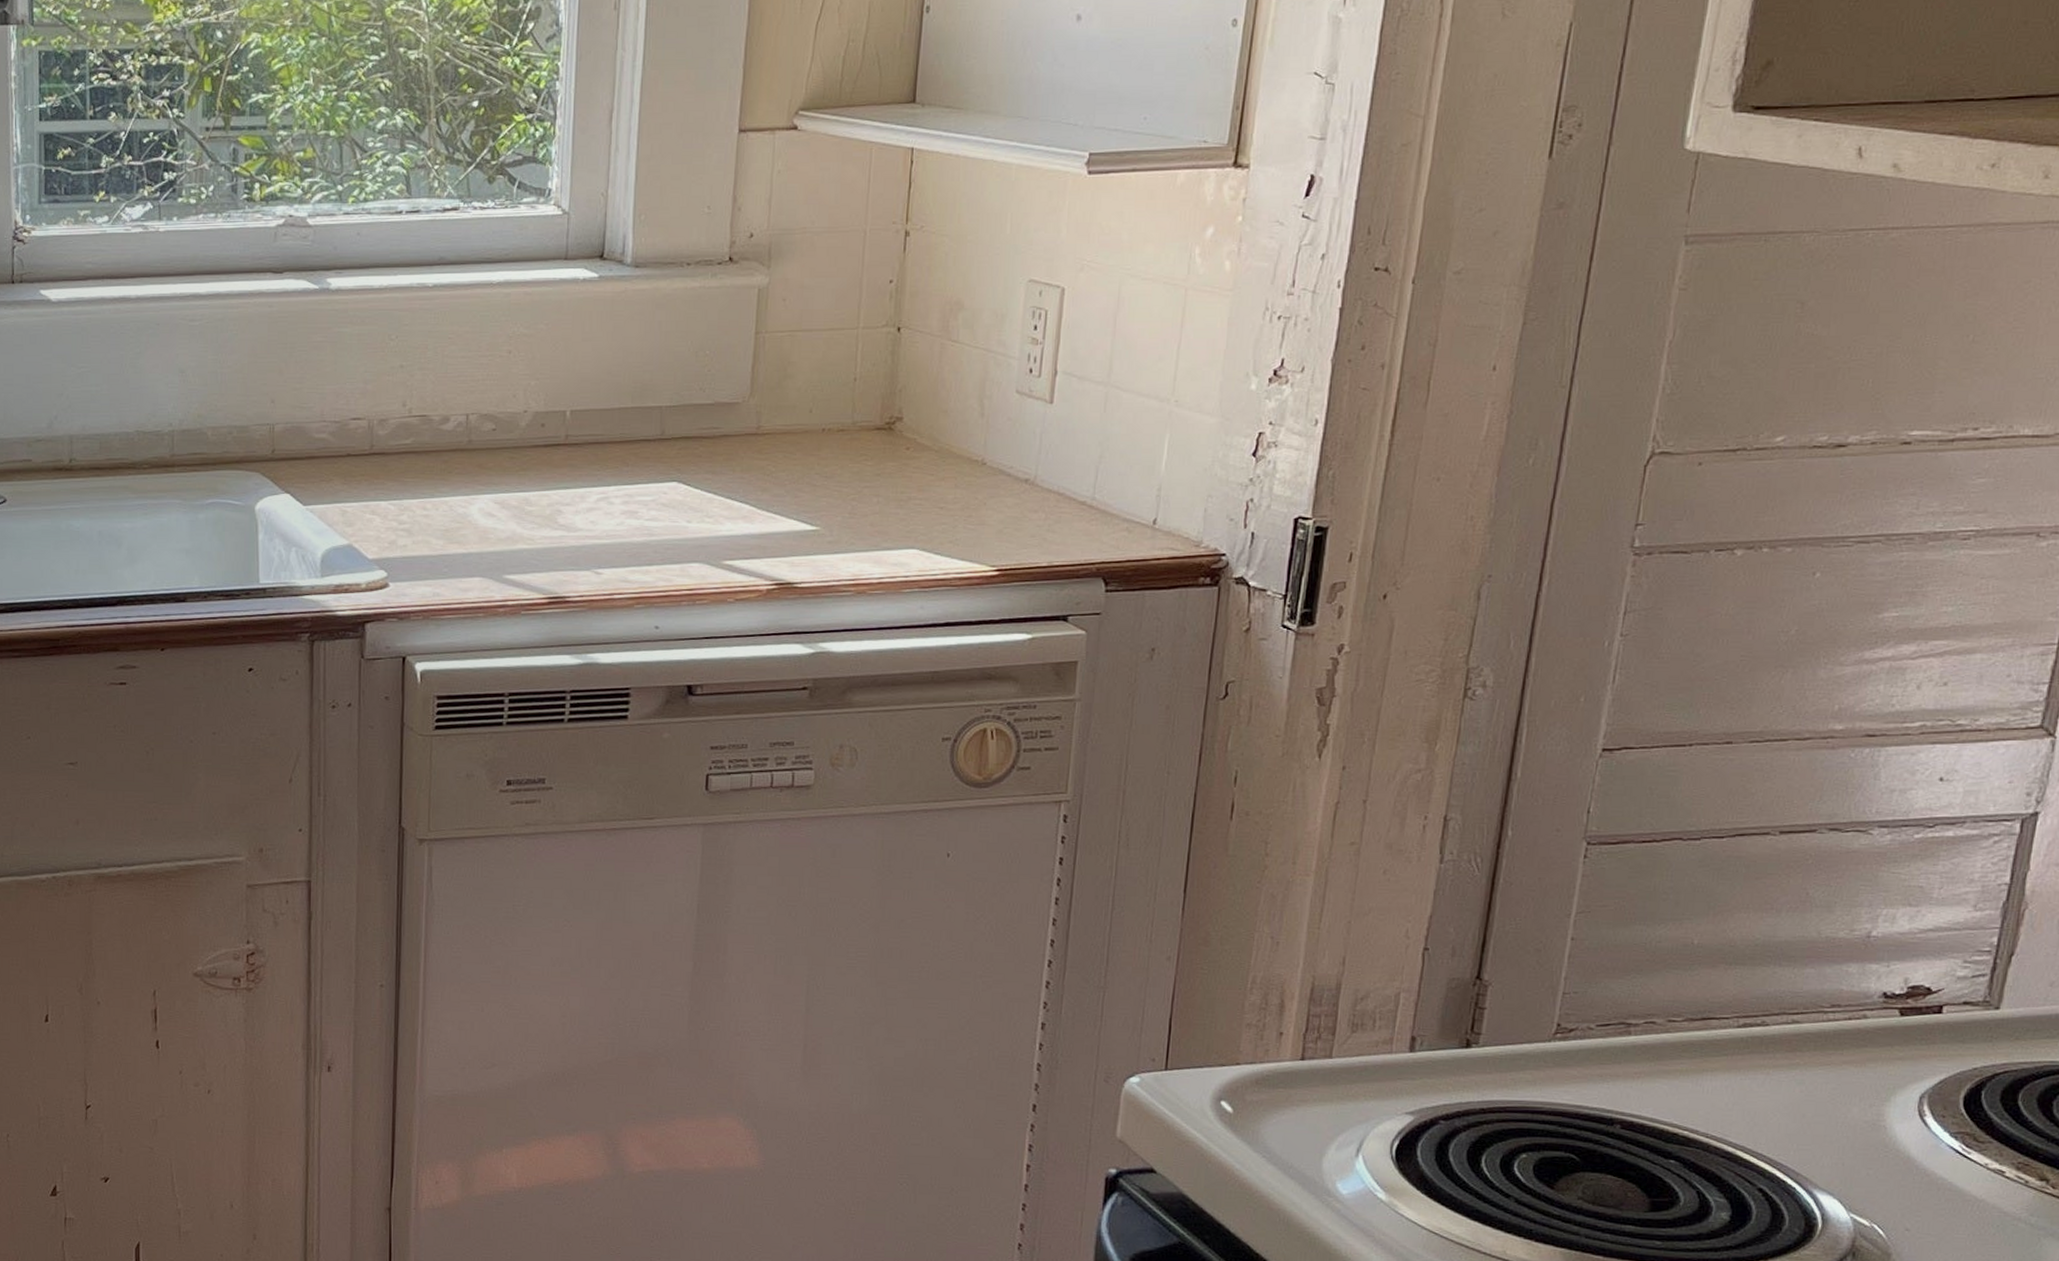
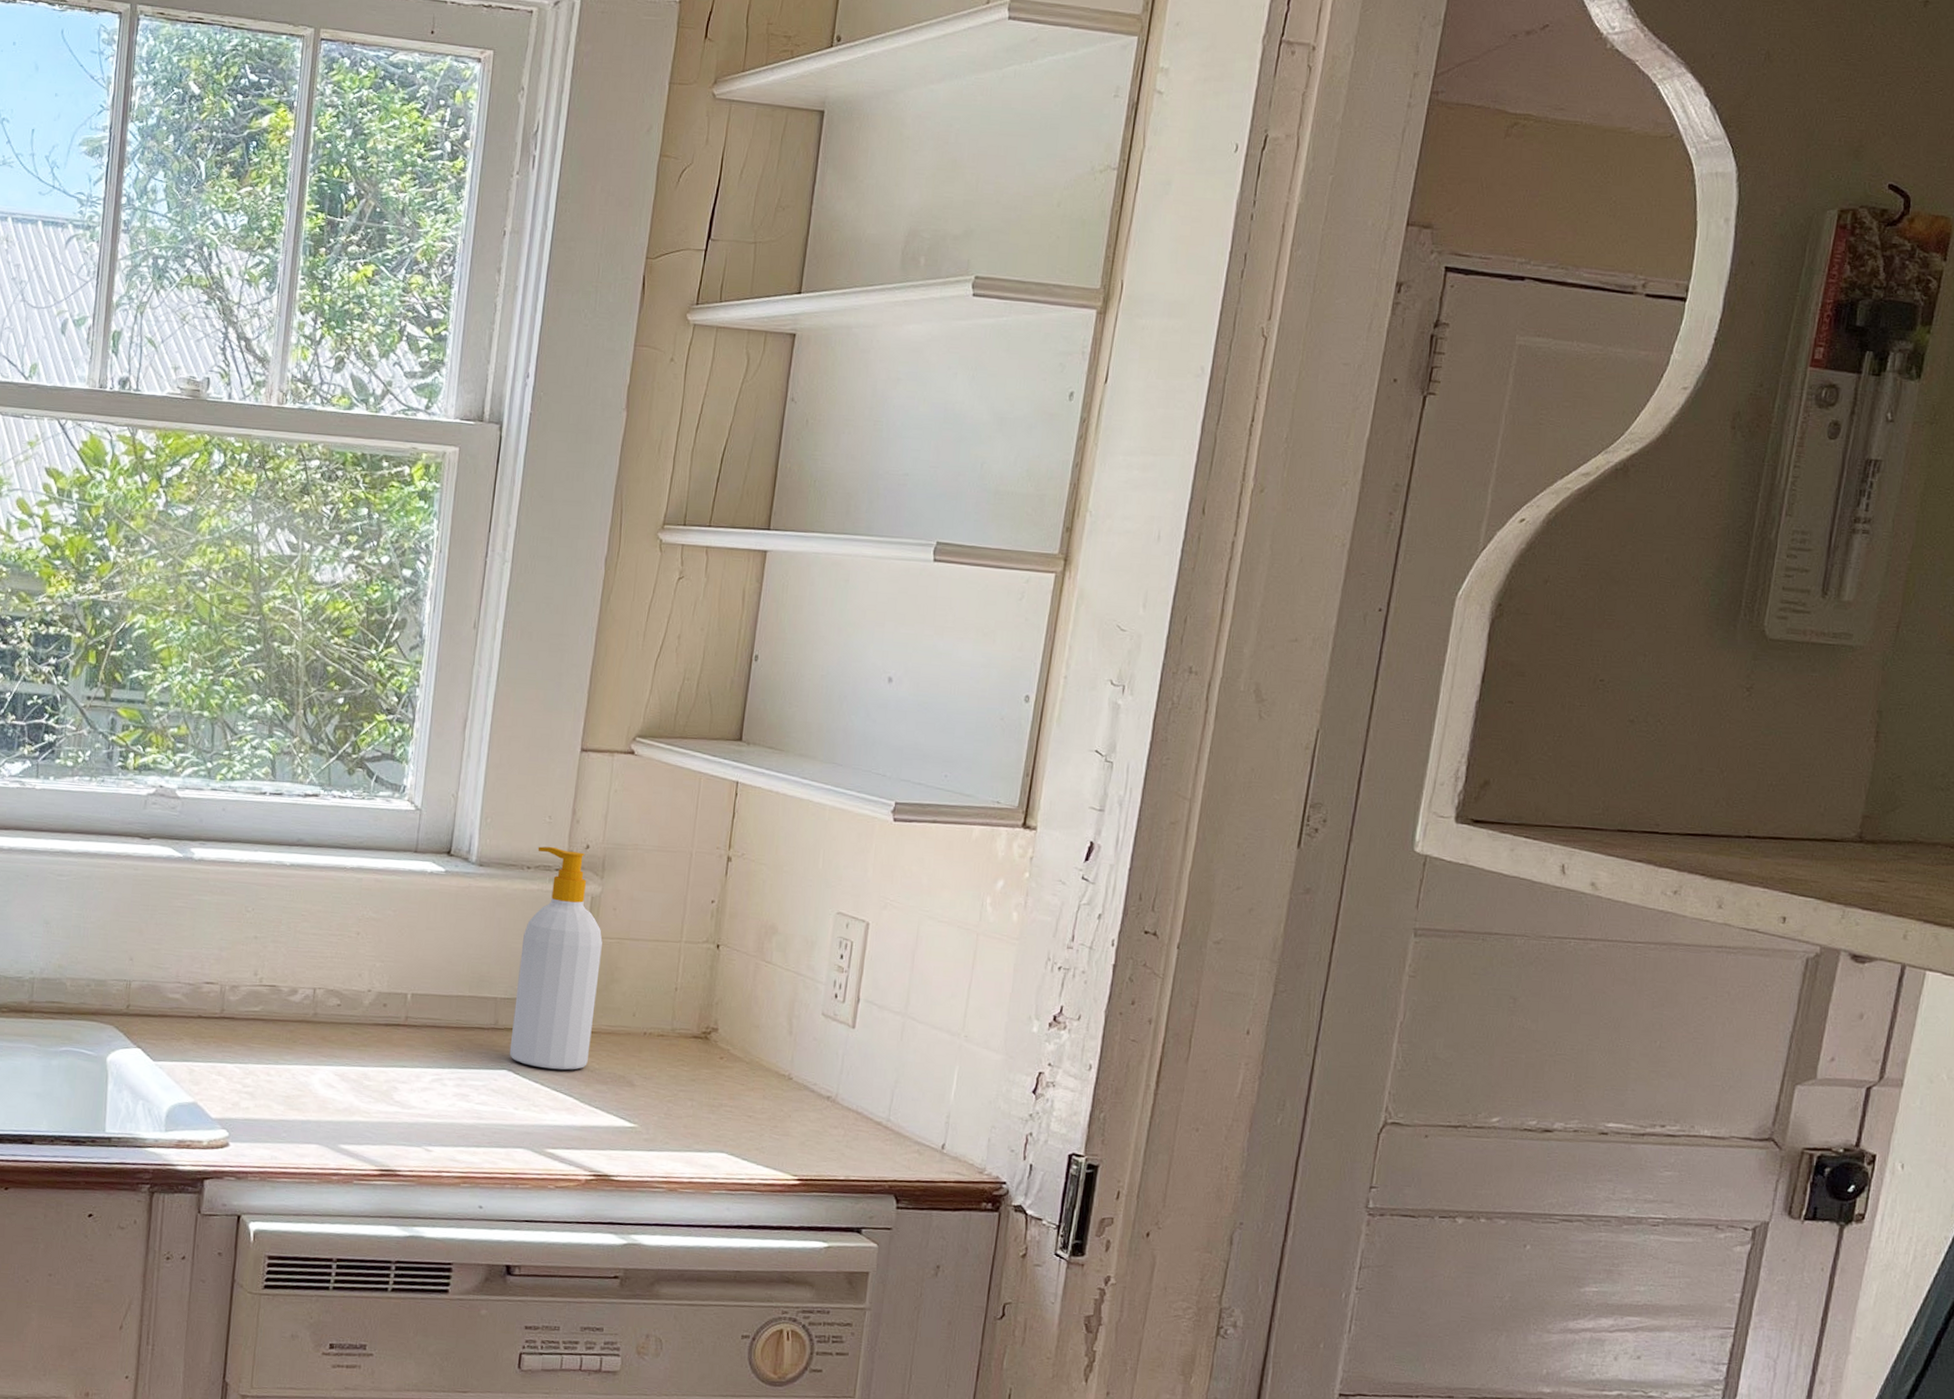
soap bottle: none [678,238,773,477] -> present [509,846,603,1070]

